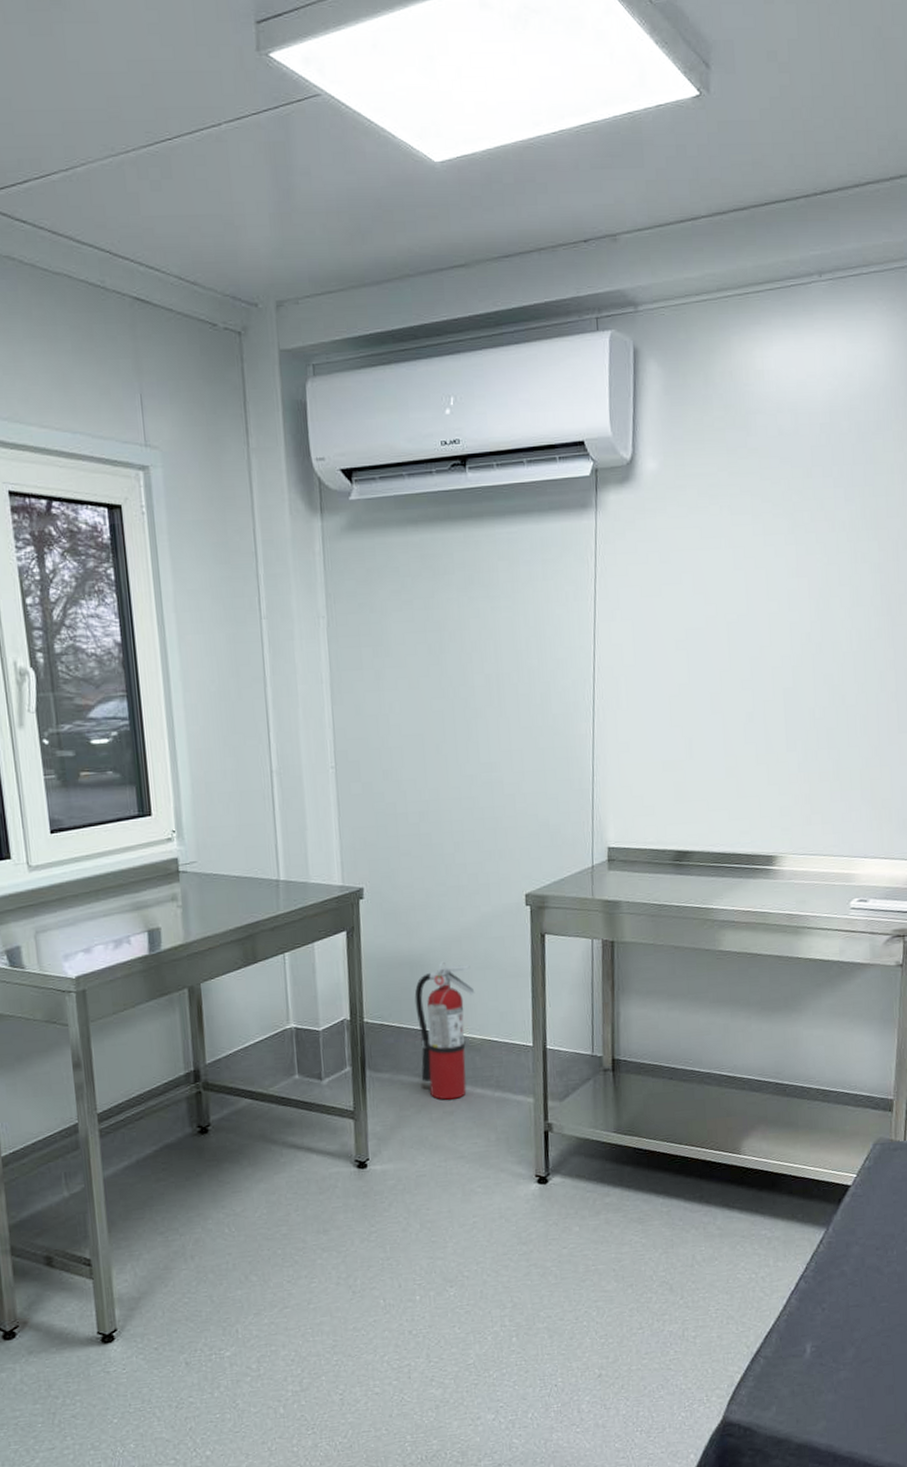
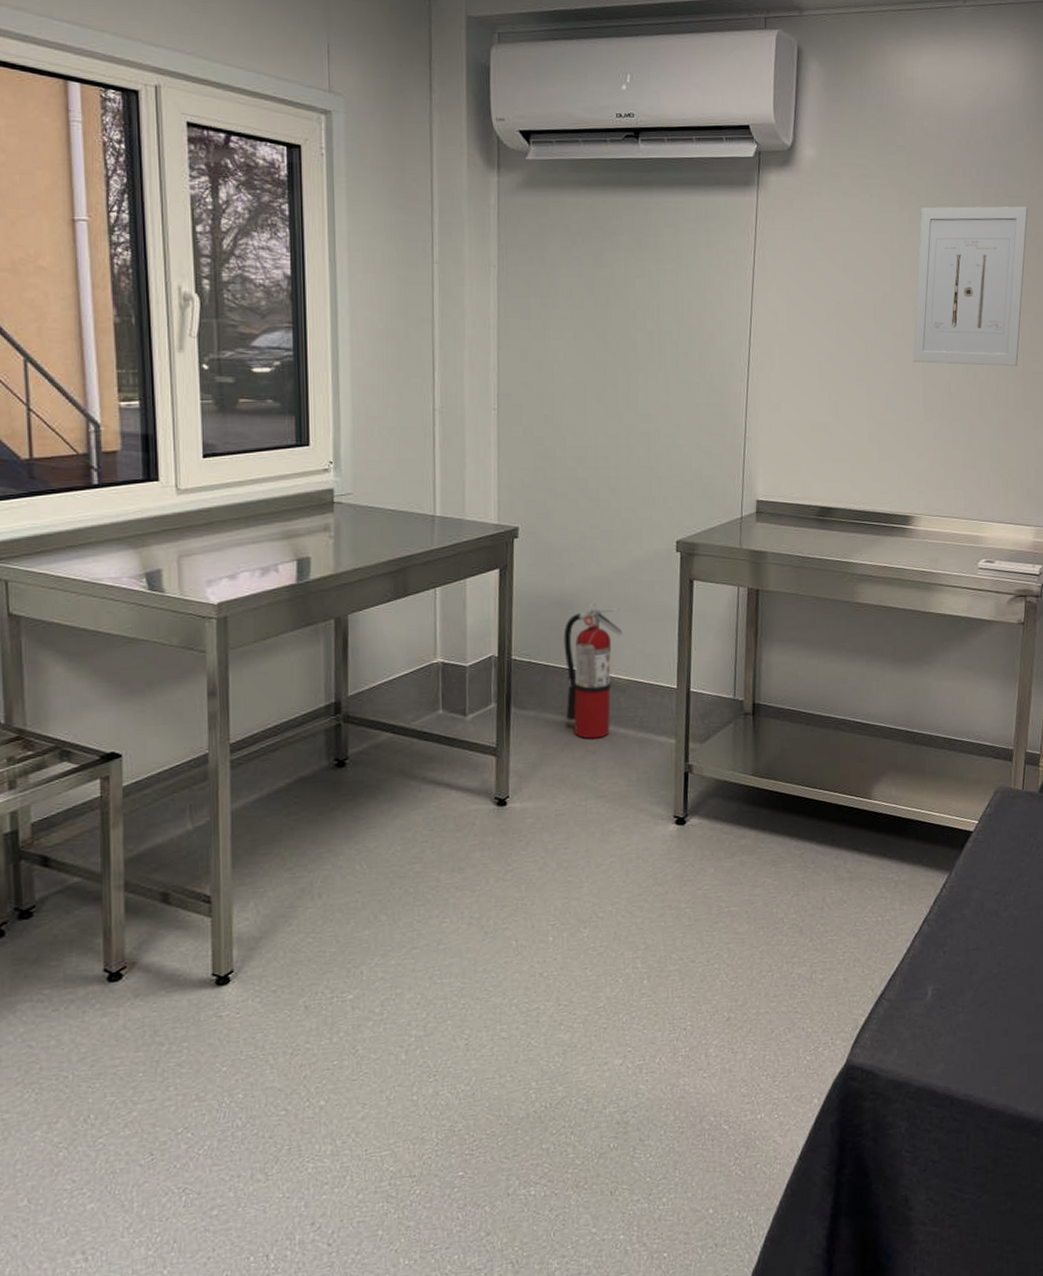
wall art: none [772,504,899,689] -> present [913,206,1028,366]

